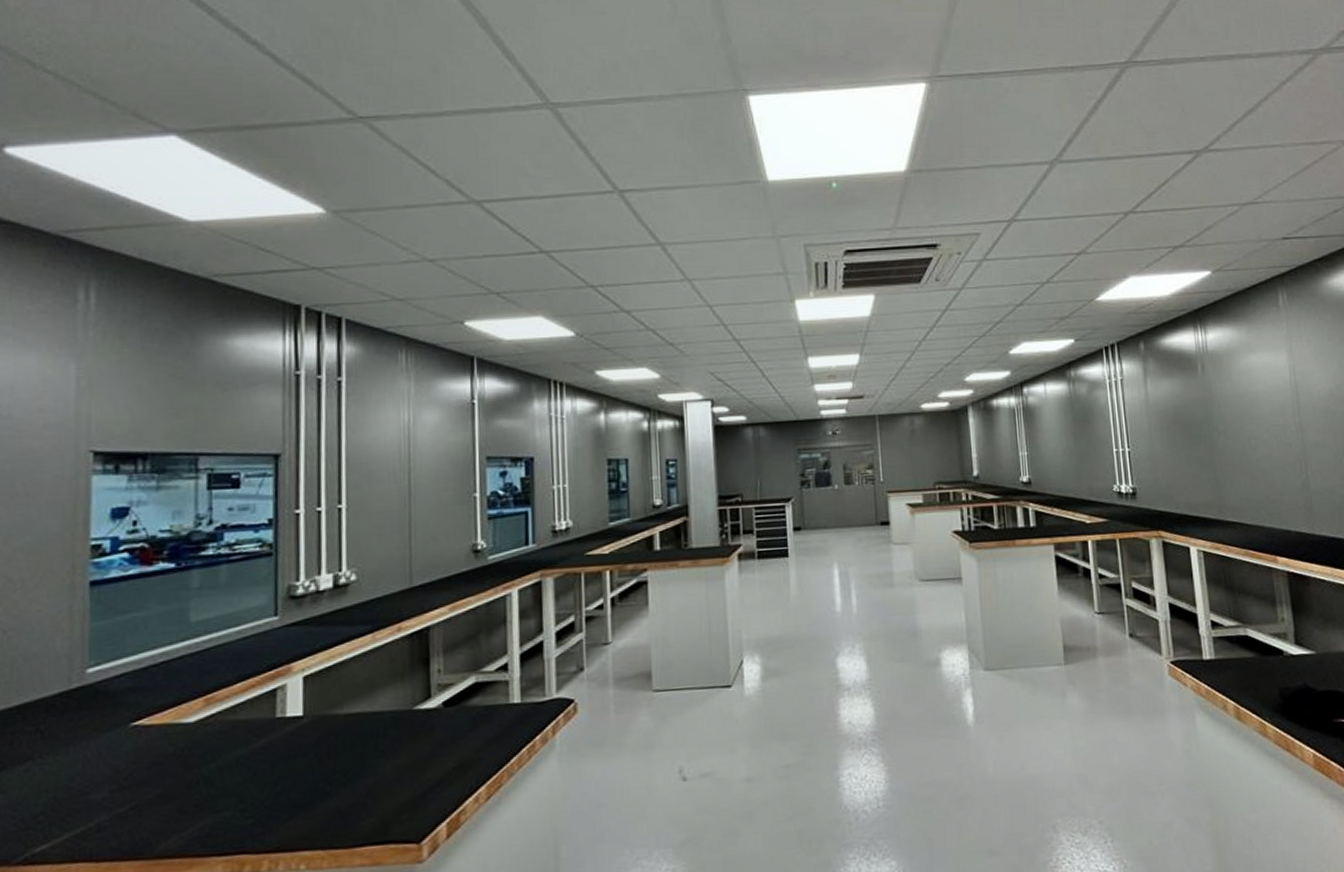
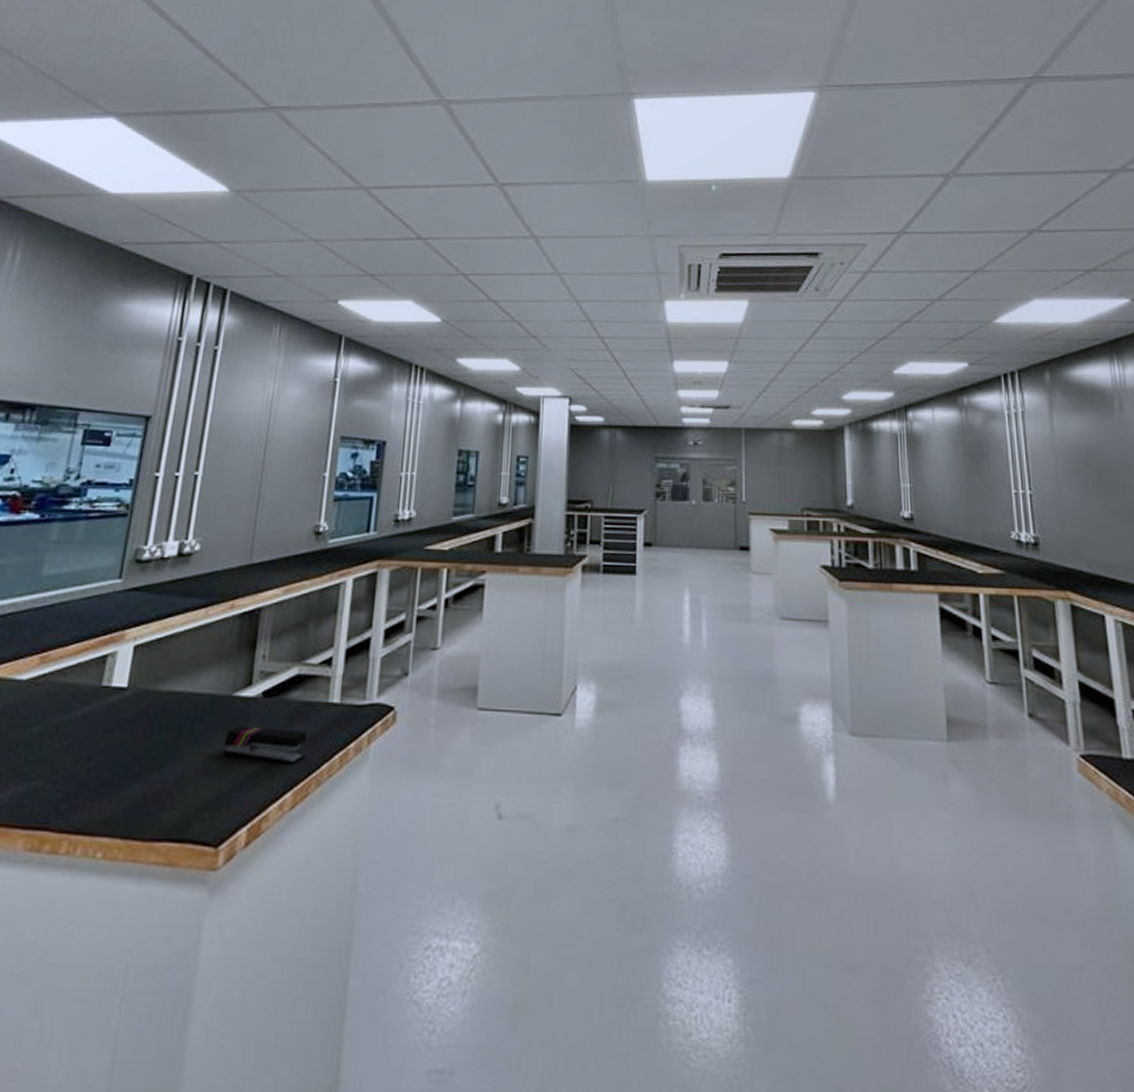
stapler: none [411,732,494,763] -> present [222,726,308,765]

